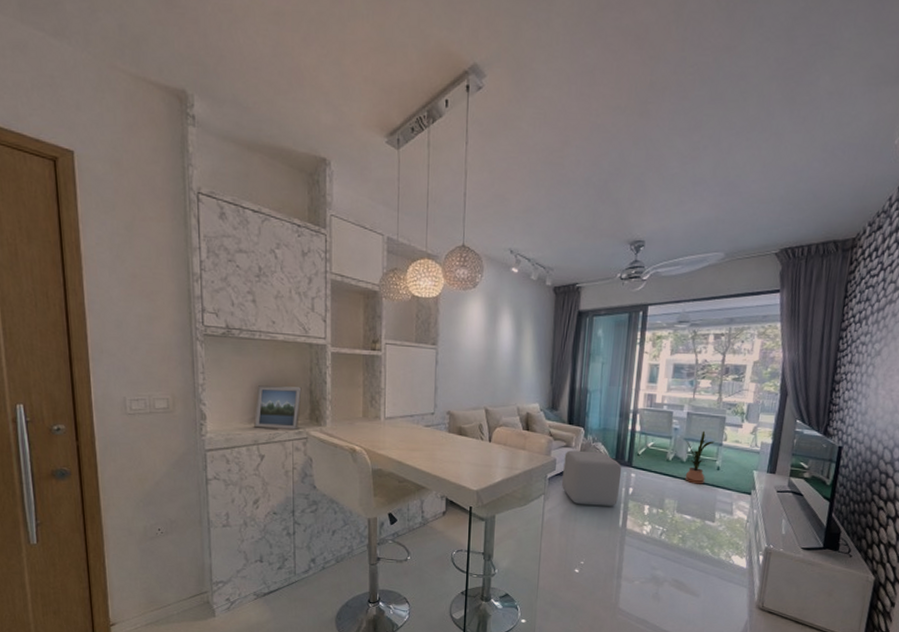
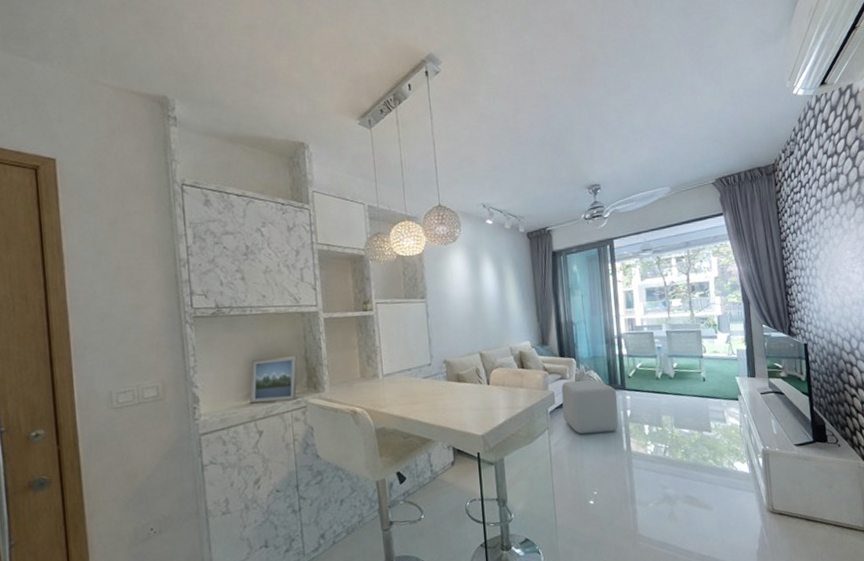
house plant: present [685,430,715,484] -> none [671,346,696,398]

